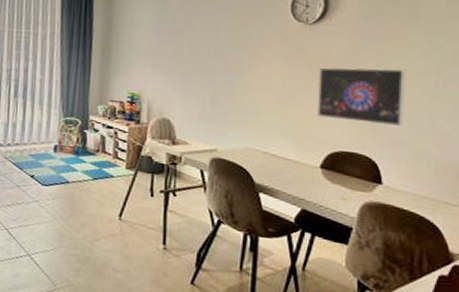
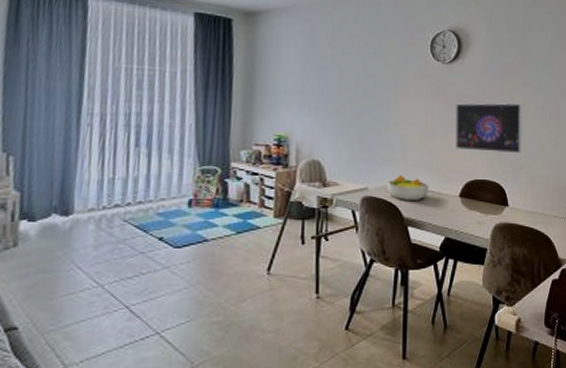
fruit bowl: none [237,139,285,167] -> present [387,175,429,200]

